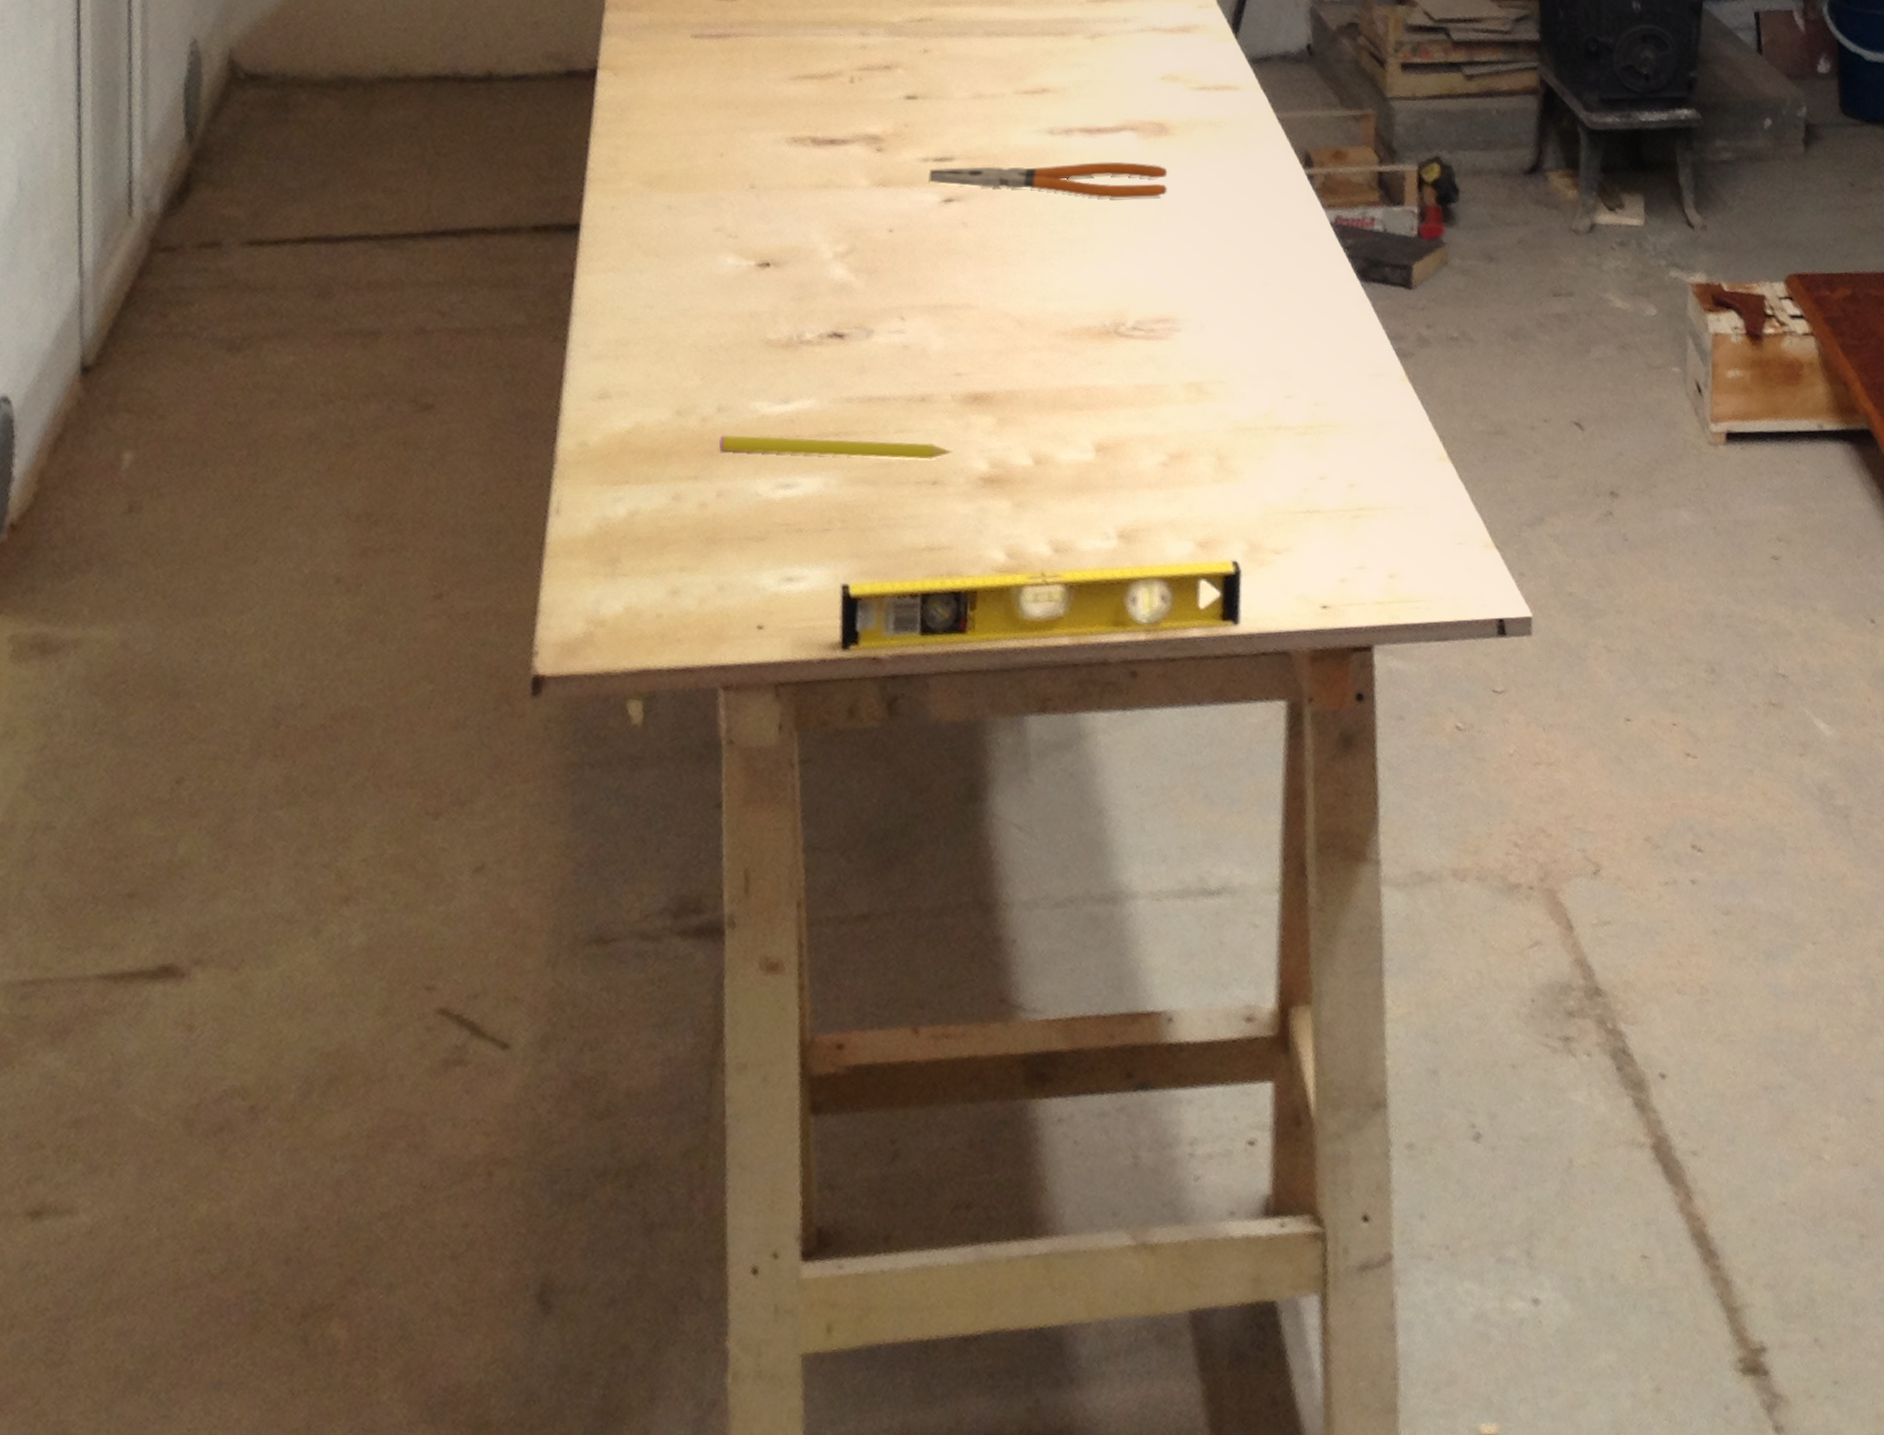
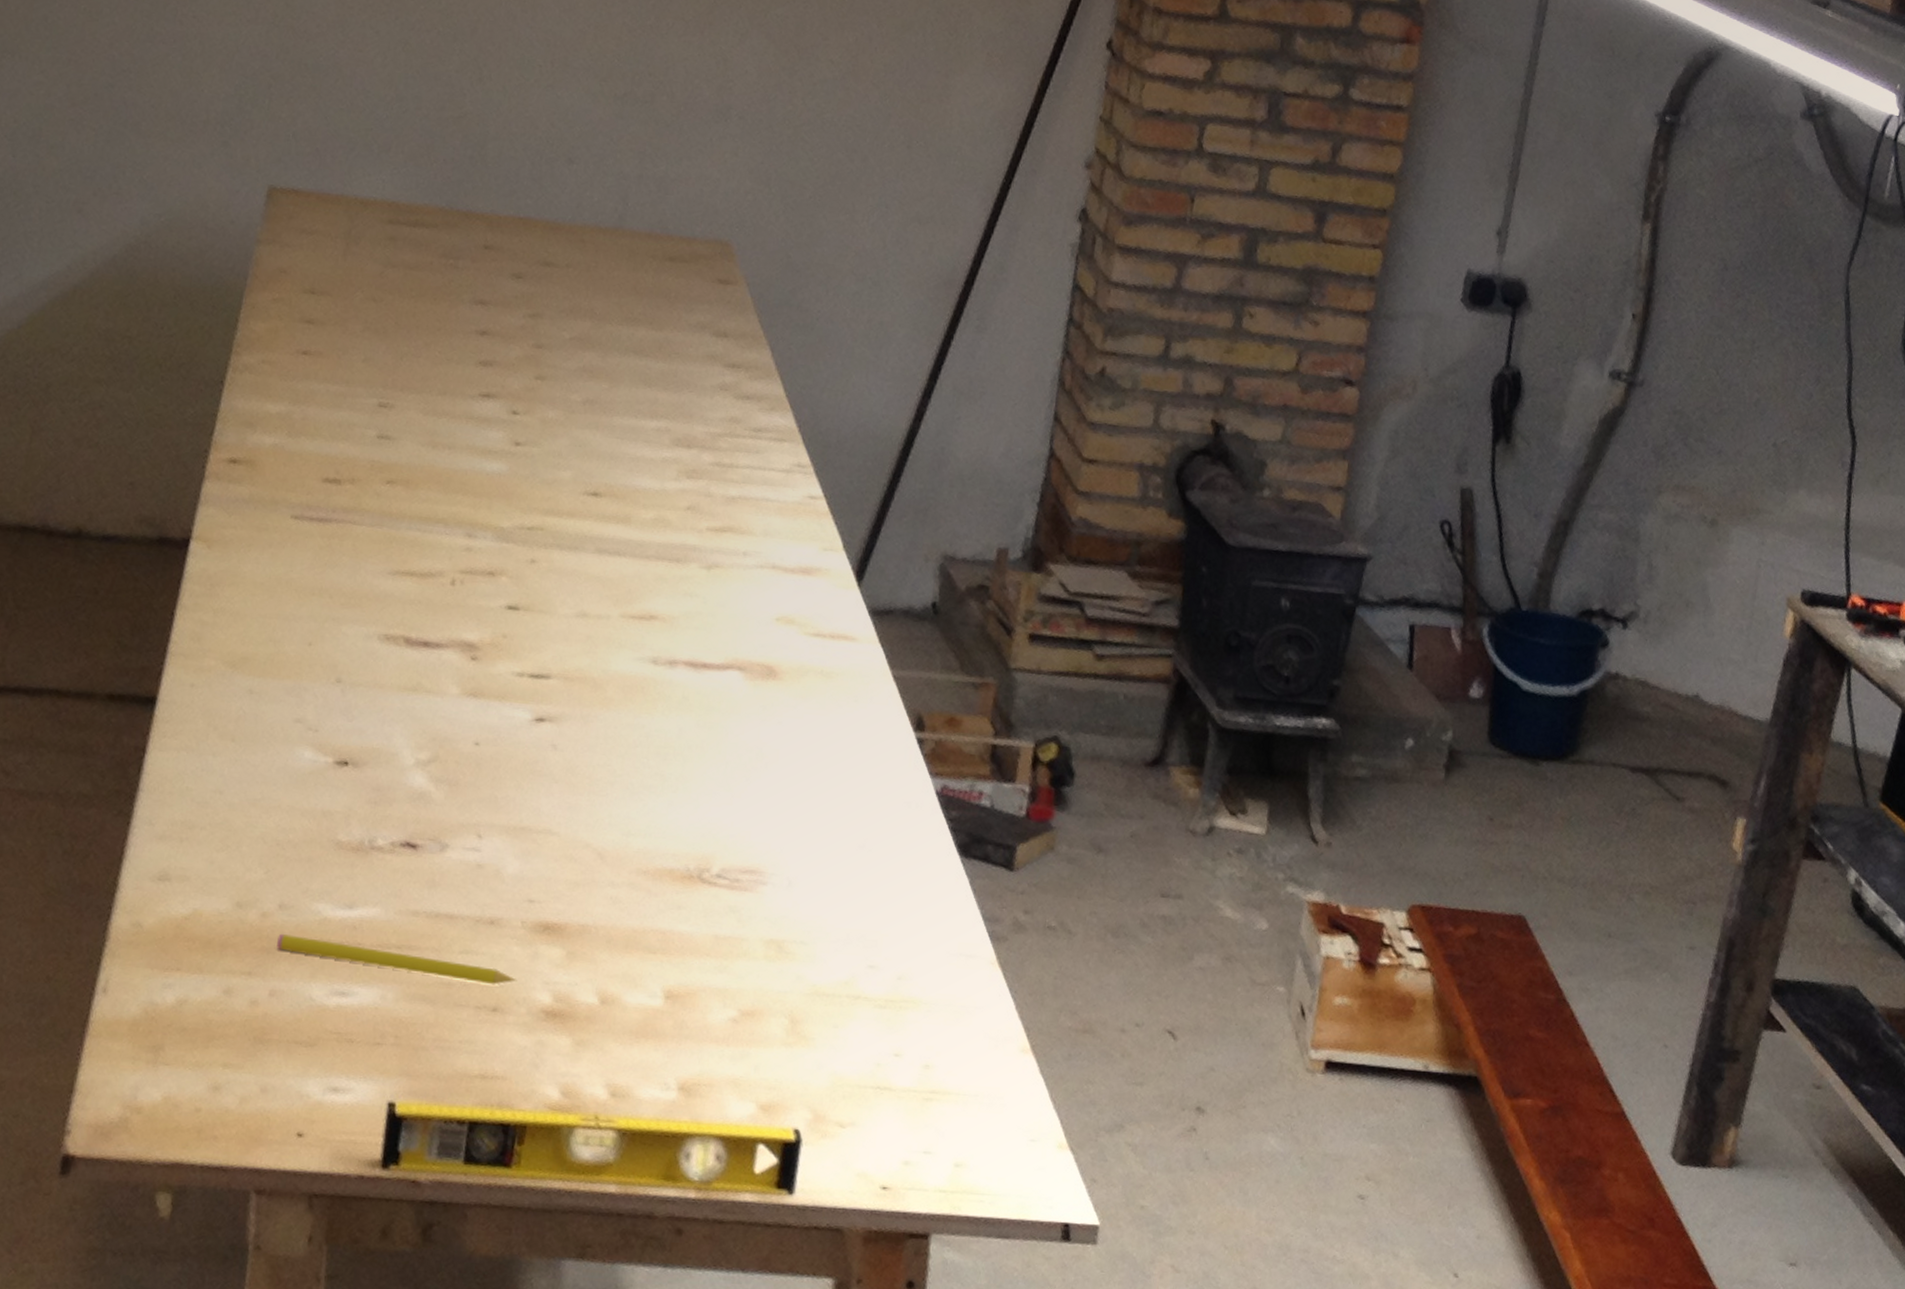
pliers: present [929,161,1168,199] -> none [522,684,772,743]

